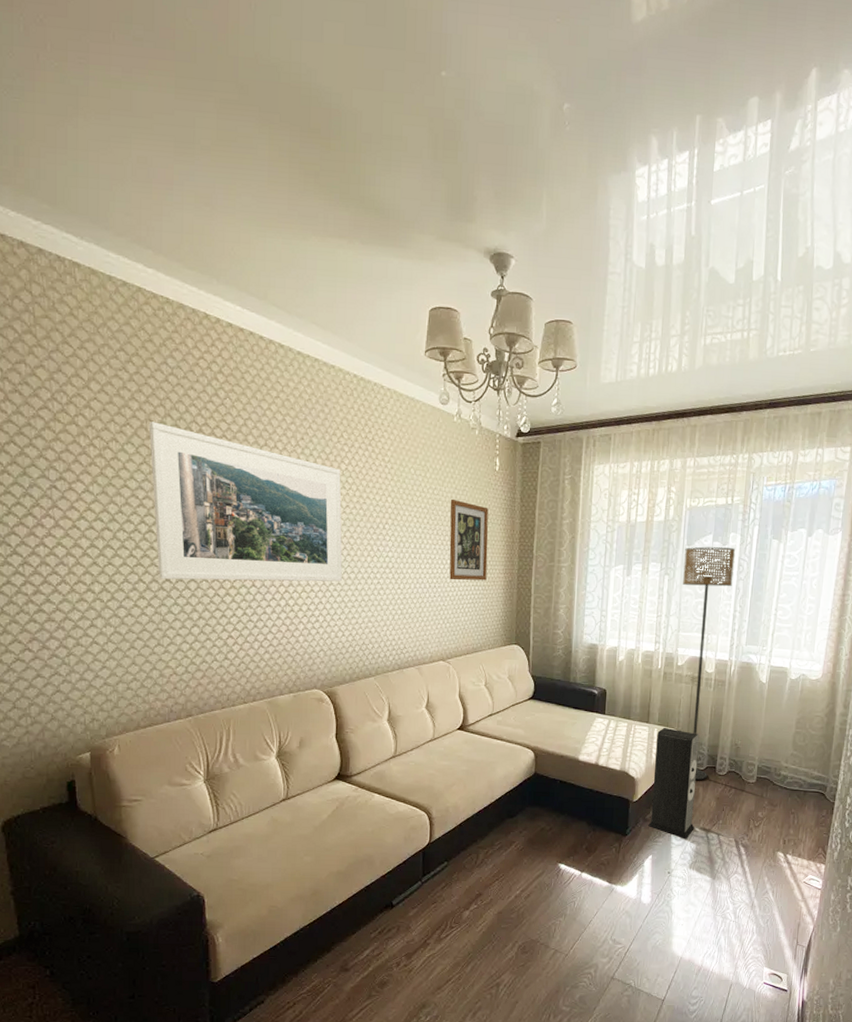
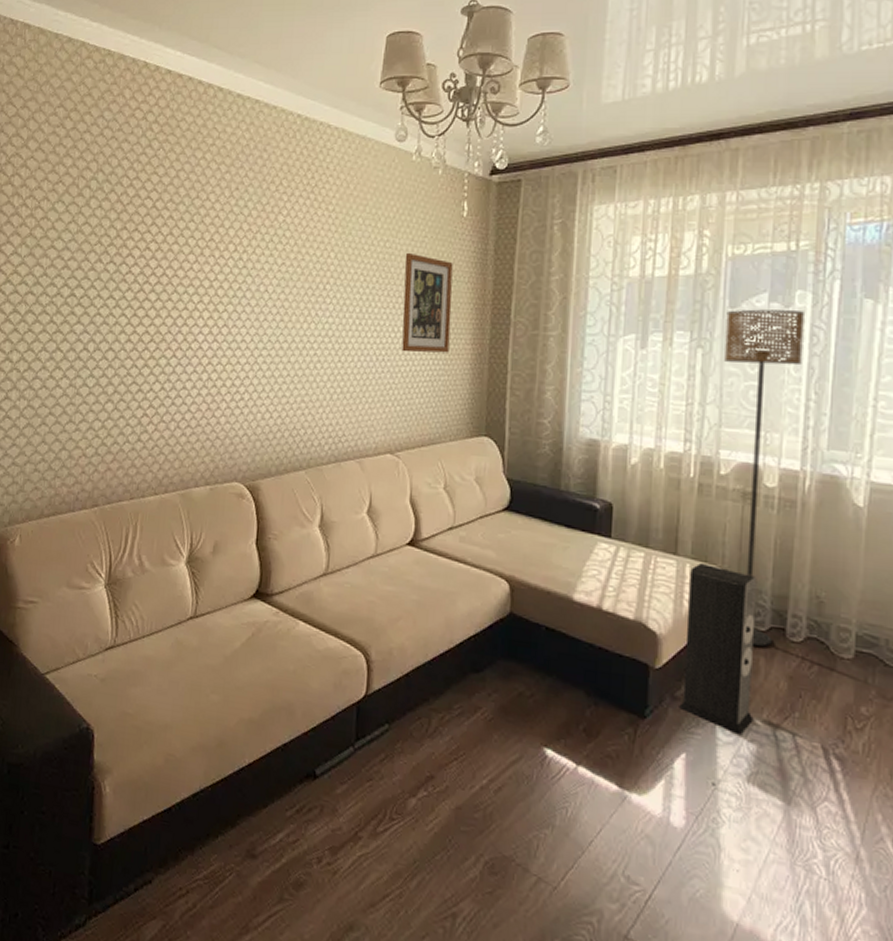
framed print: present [149,421,343,582] -> none [76,178,278,353]

